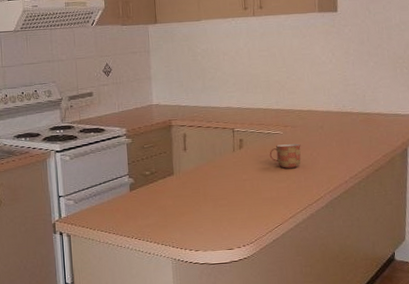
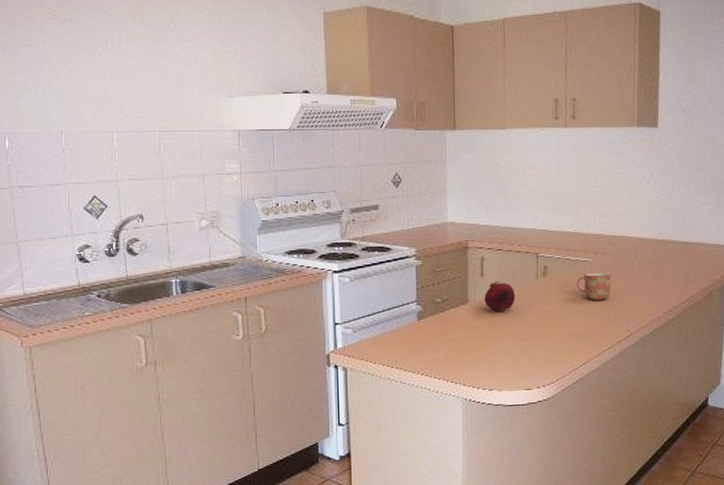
fruit: none [187,154,215,181] -> present [484,280,515,312]

